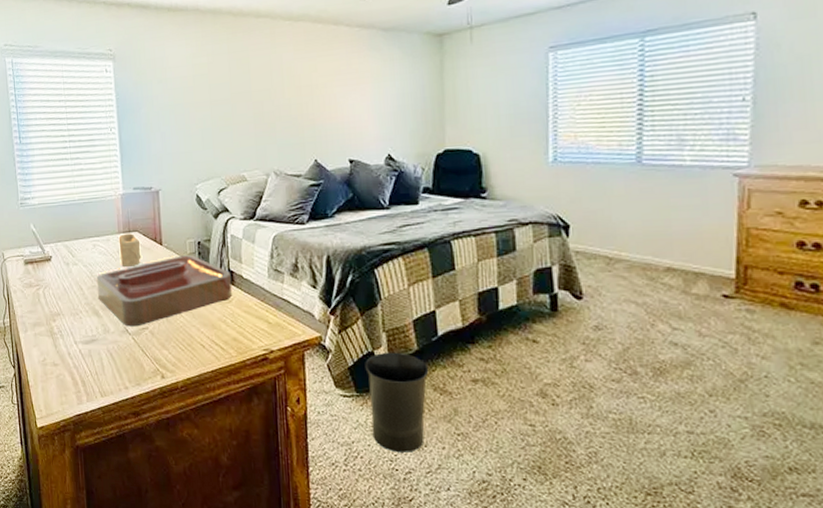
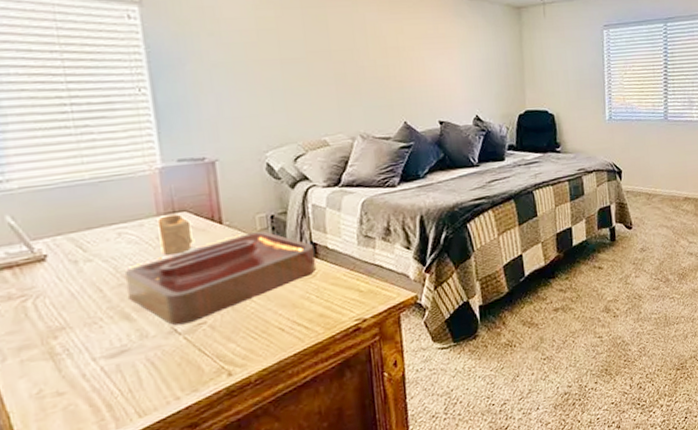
waste bin: present [365,352,429,453] -> none [461,297,519,389]

